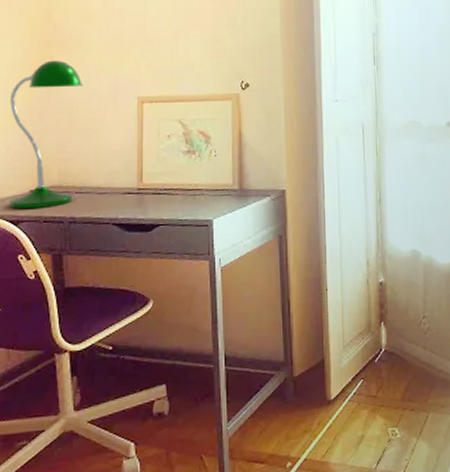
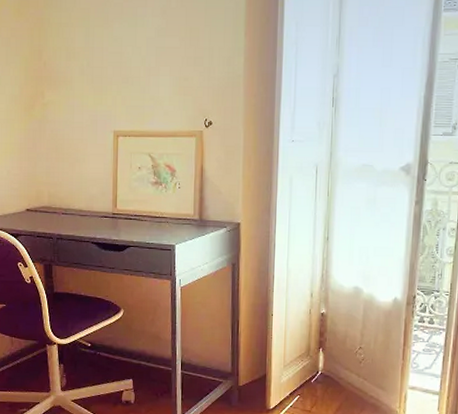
desk lamp: present [10,60,83,210] -> none [10,95,68,225]

